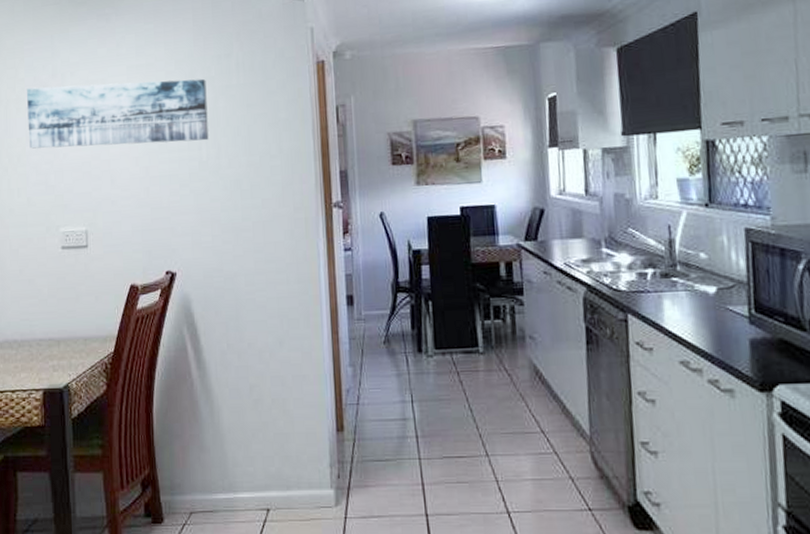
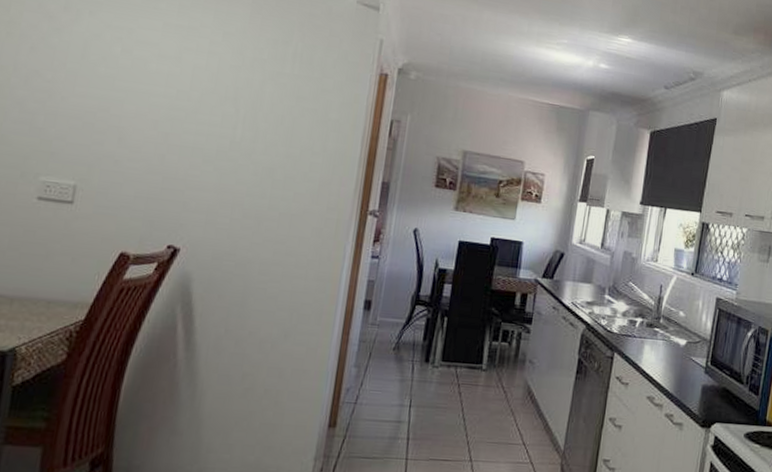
wall art: present [26,78,209,149] -> none [16,13,256,122]

